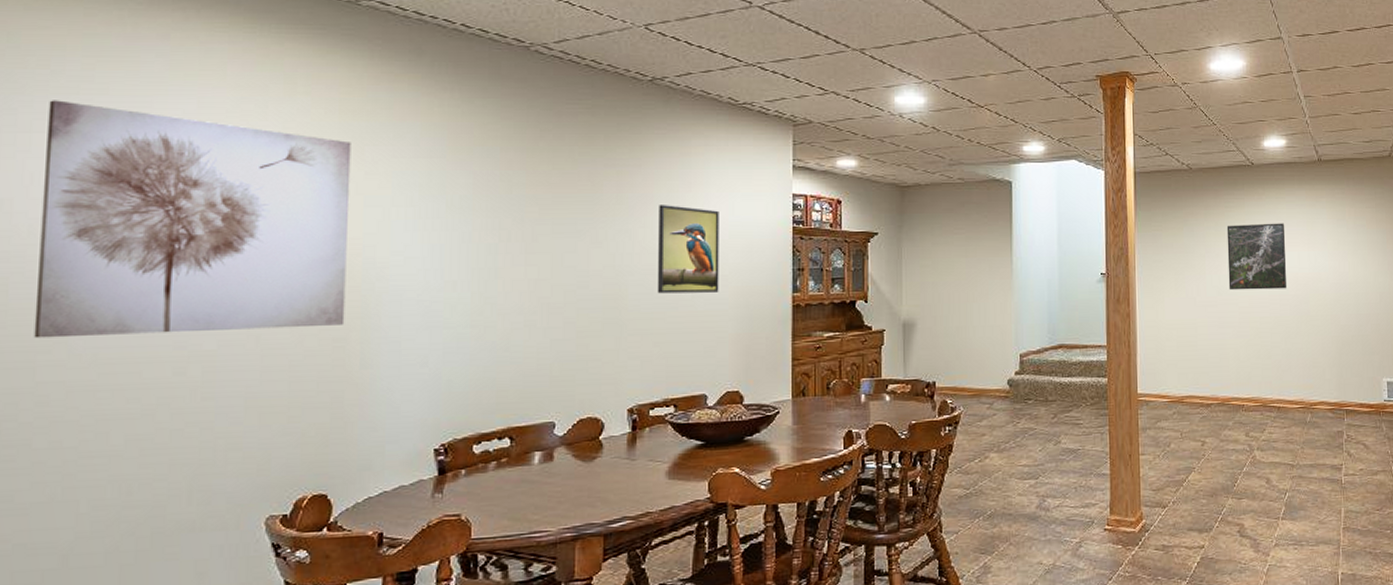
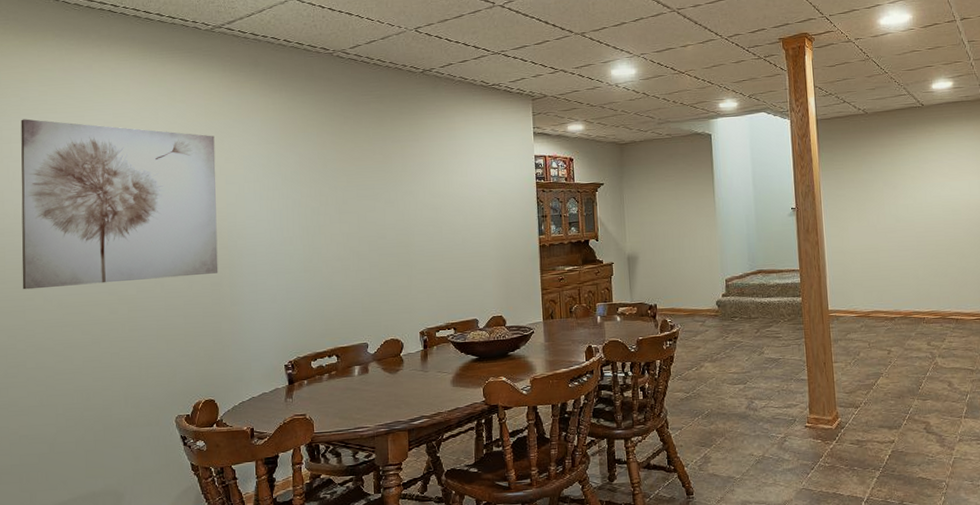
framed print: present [657,205,719,294] -> none [433,170,483,241]
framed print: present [1226,223,1286,290] -> none [901,155,959,218]

